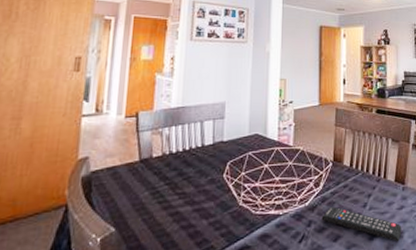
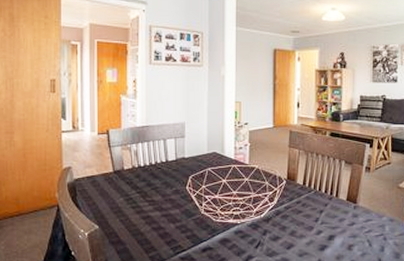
remote control: present [321,206,402,242] -> none [276,219,352,254]

